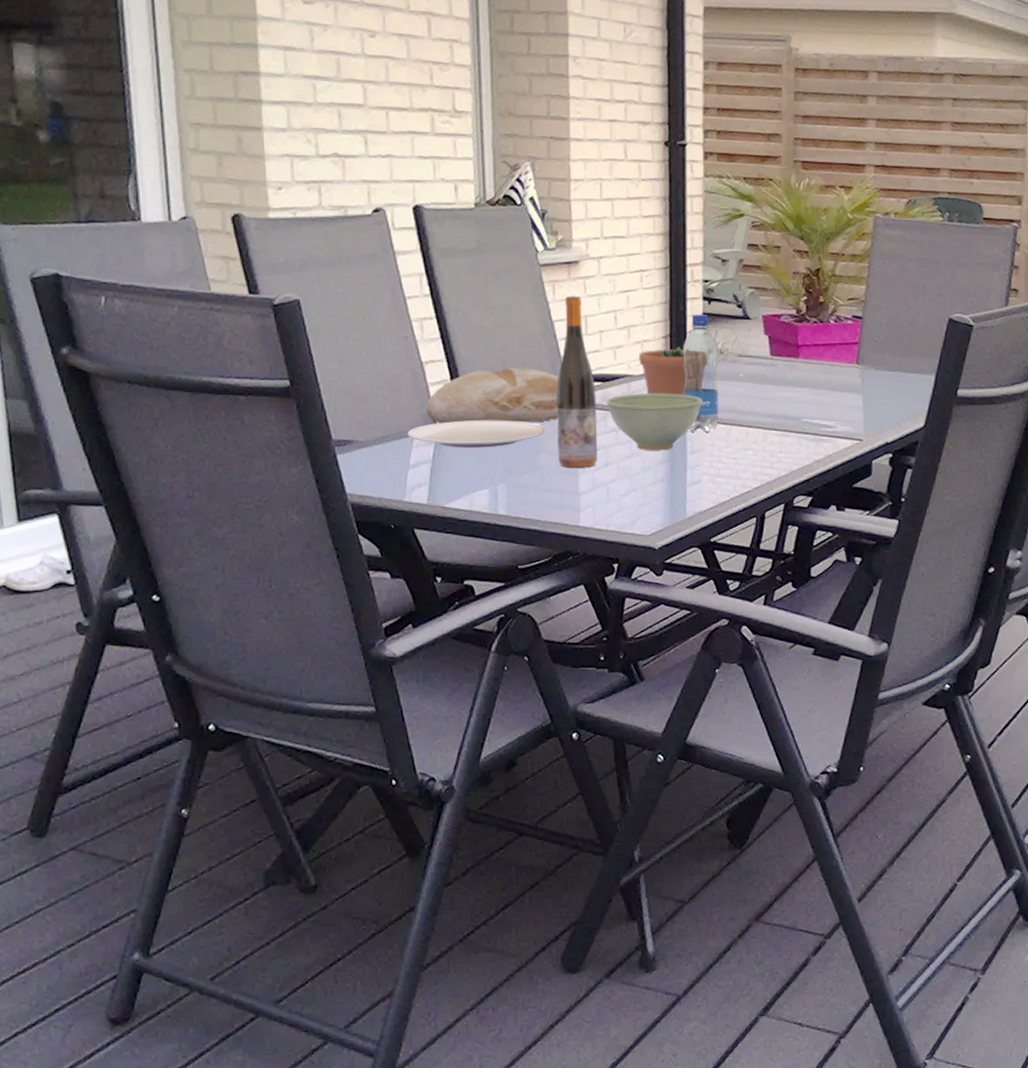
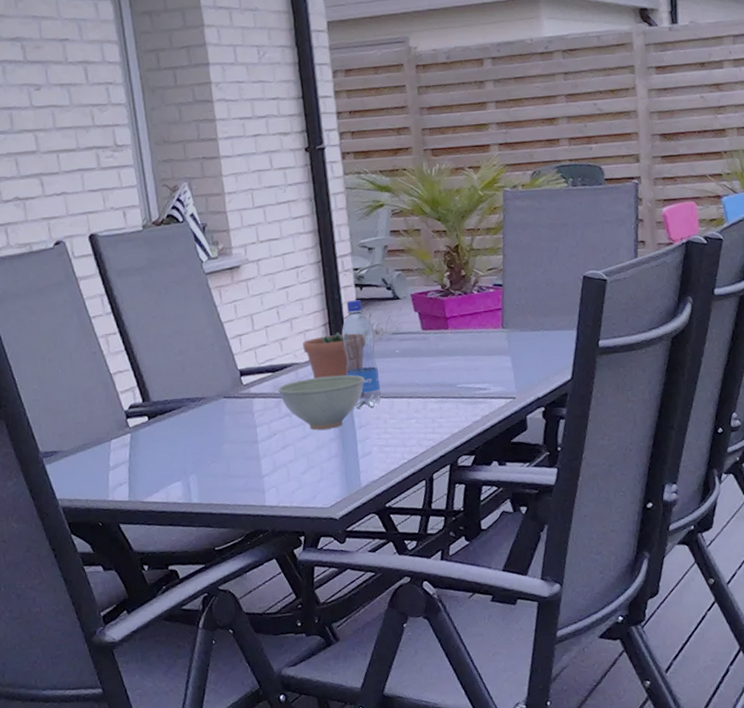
plate: present [407,420,548,448] -> none [104,416,228,447]
bread: present [425,367,558,424] -> none [118,368,236,427]
wine bottle: present [555,295,598,468] -> none [231,297,276,454]

